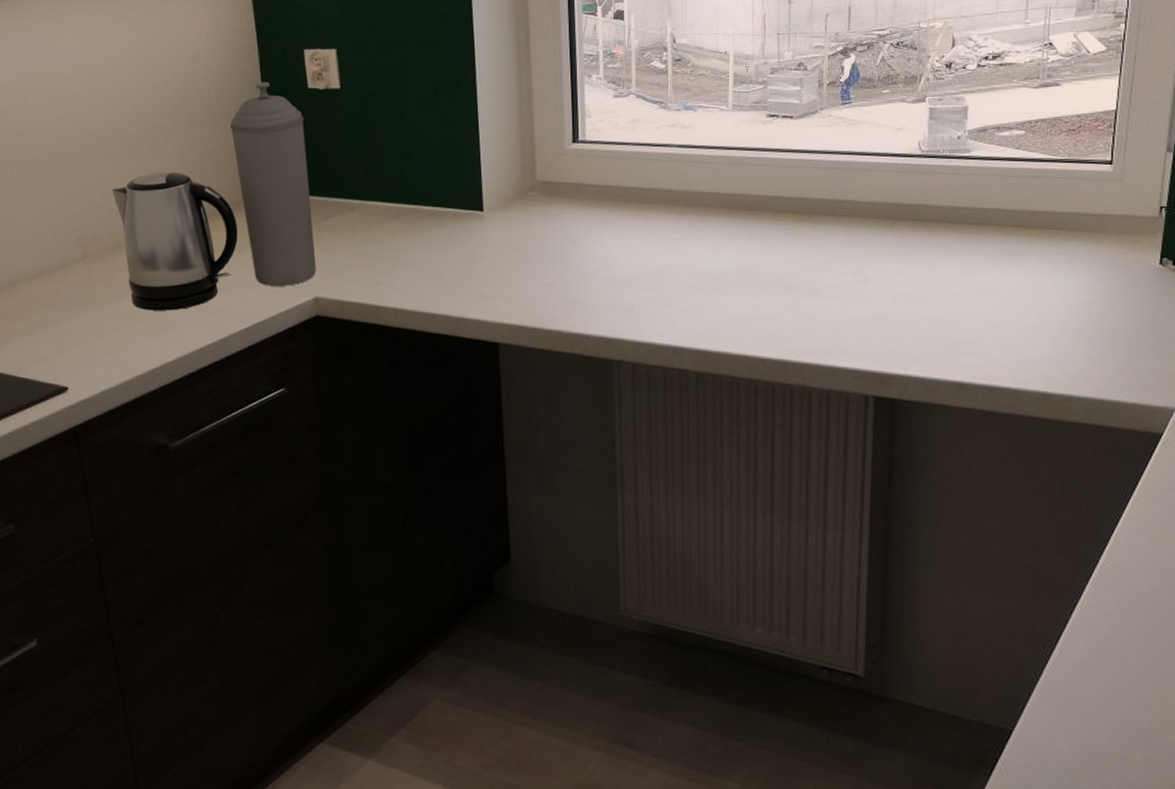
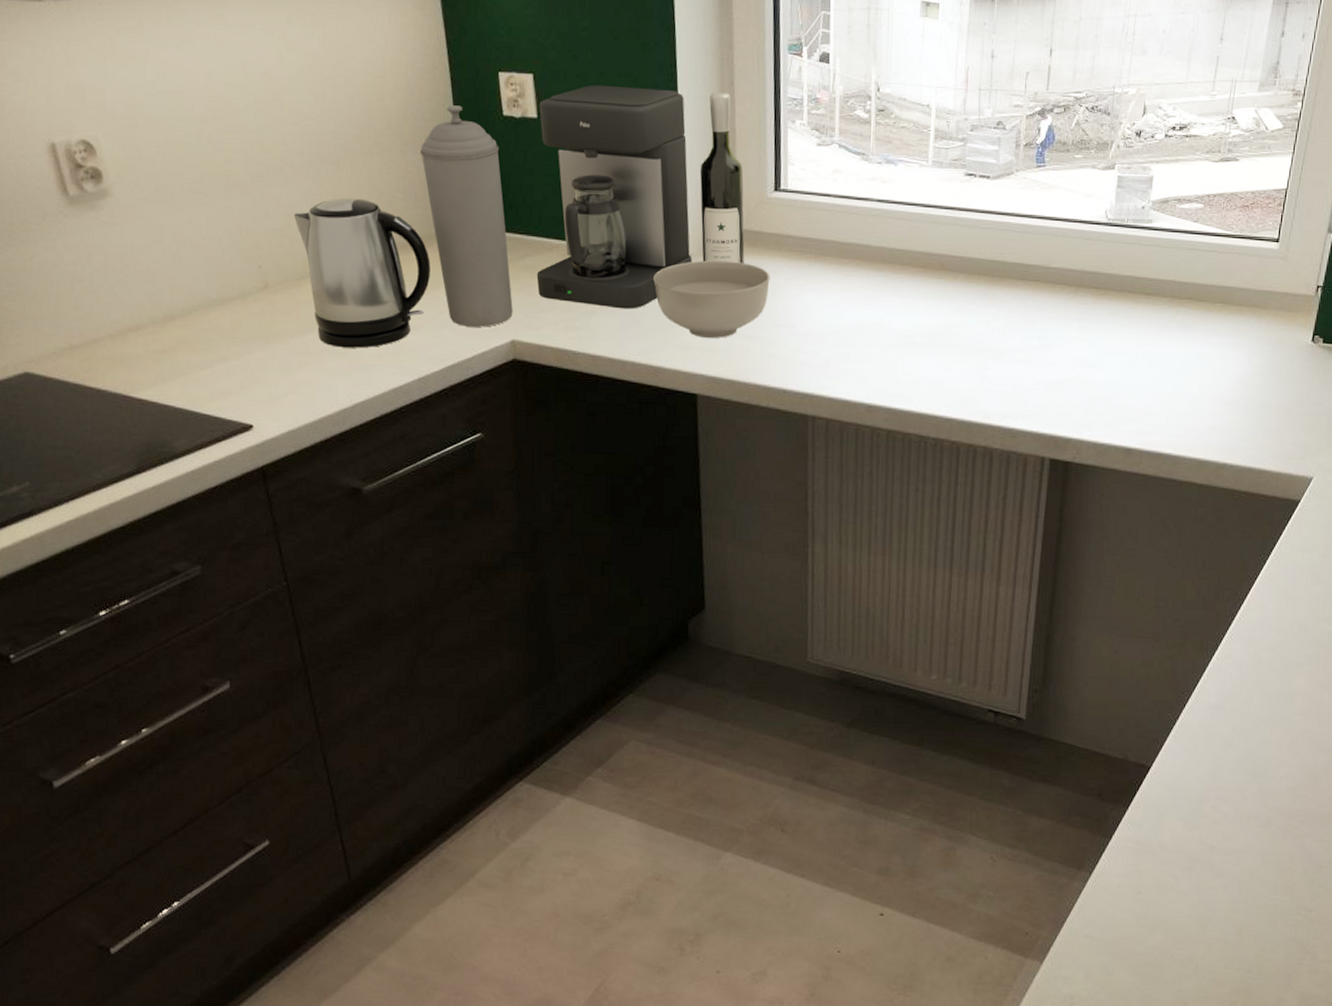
coffee maker: none [339,54,492,263] -> present [536,85,692,309]
bowl: none [453,212,570,287] -> present [653,260,770,338]
bottle: none [497,53,544,214] -> present [699,92,745,264]

